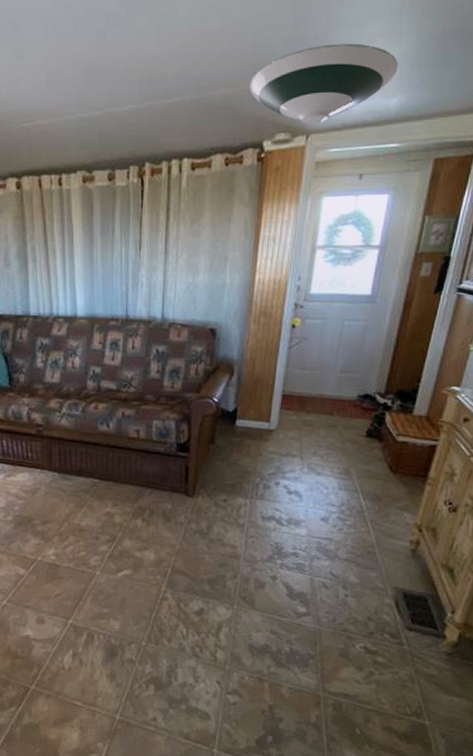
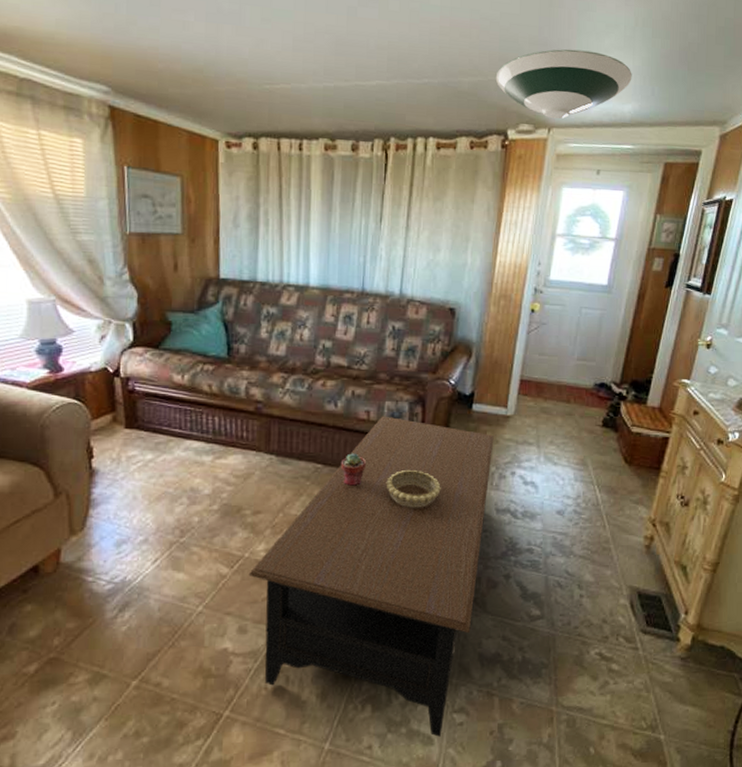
coffee table: none [42,434,258,713] -> present [248,416,494,737]
potted succulent: none [115,469,138,498] -> present [340,453,366,486]
decorative bowl: none [157,482,209,517] -> present [386,469,441,508]

